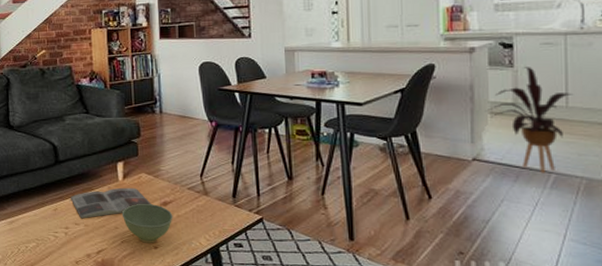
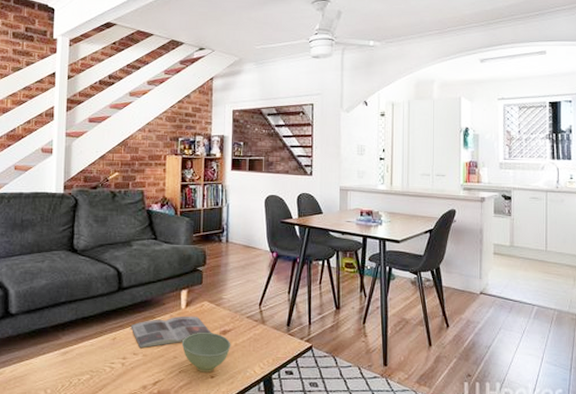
house plant: present [488,67,572,173] -> none [492,216,550,306]

